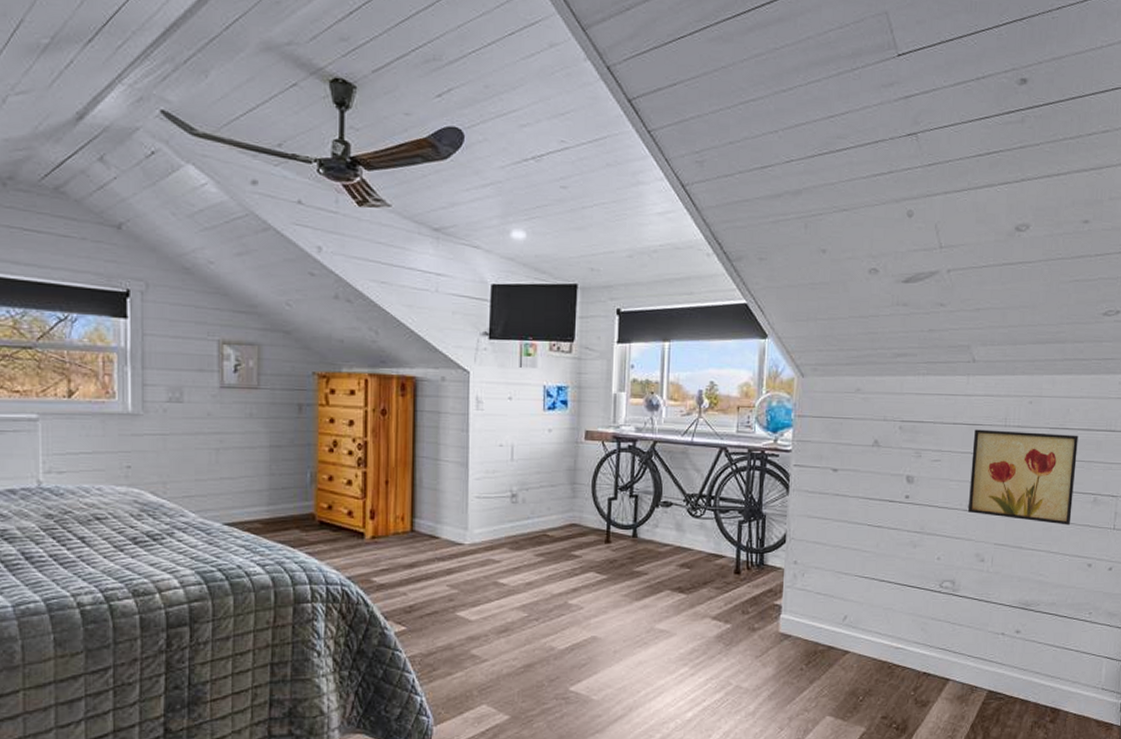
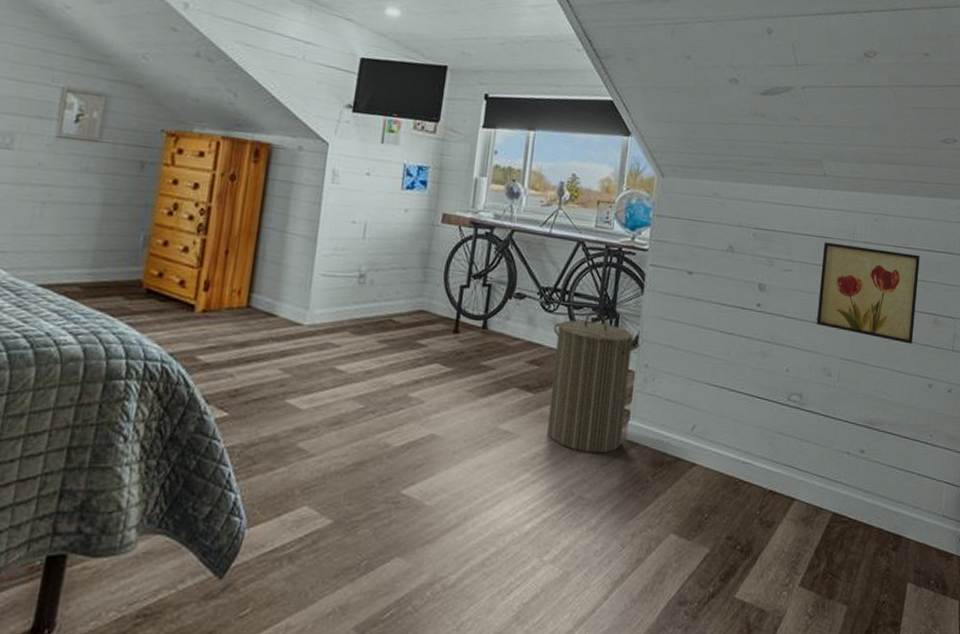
laundry hamper: none [701,513,788,646] -> present [547,311,640,454]

